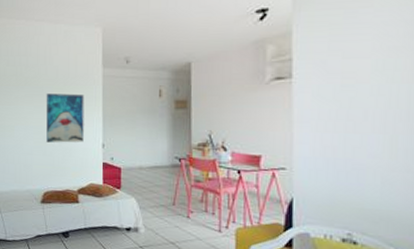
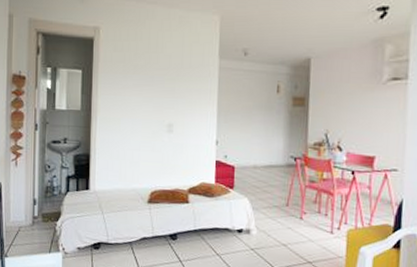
wall art: present [46,94,84,143] -> none [156,84,199,139]

